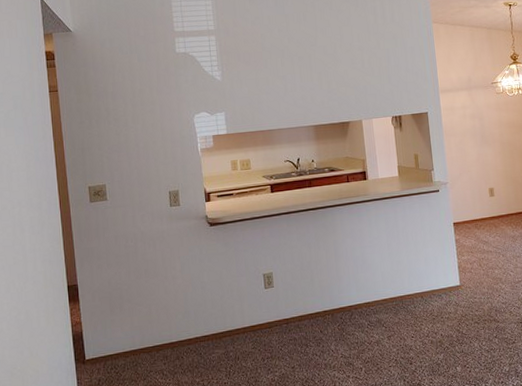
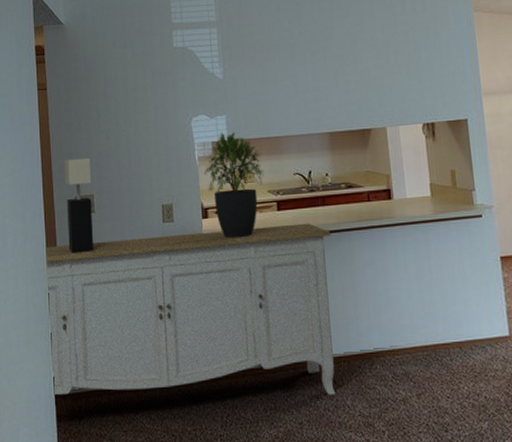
sideboard: none [63,202,322,361] -> present [47,223,336,395]
table lamp: none [77,152,107,237] -> present [64,157,93,254]
potted plant: none [205,127,260,218] -> present [203,132,265,239]

